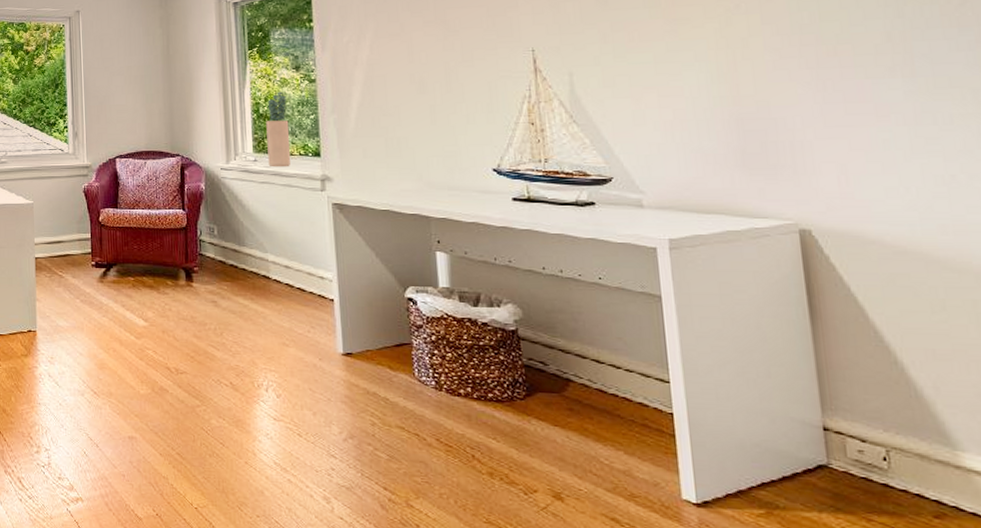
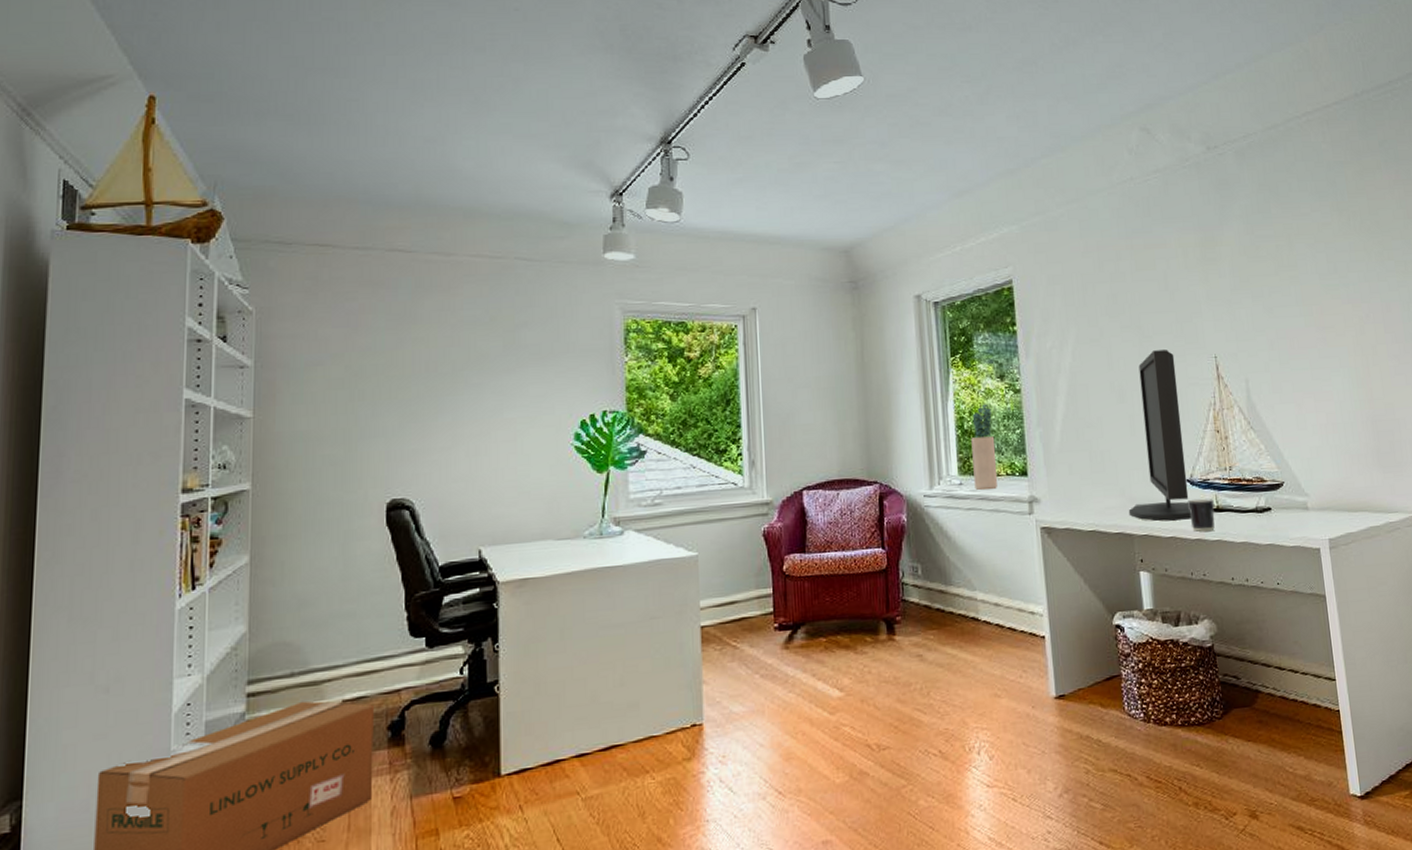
monitor: none [425,43,497,207] -> present [1128,350,1191,521]
mug: none [494,188,525,219] -> present [1188,498,1215,532]

